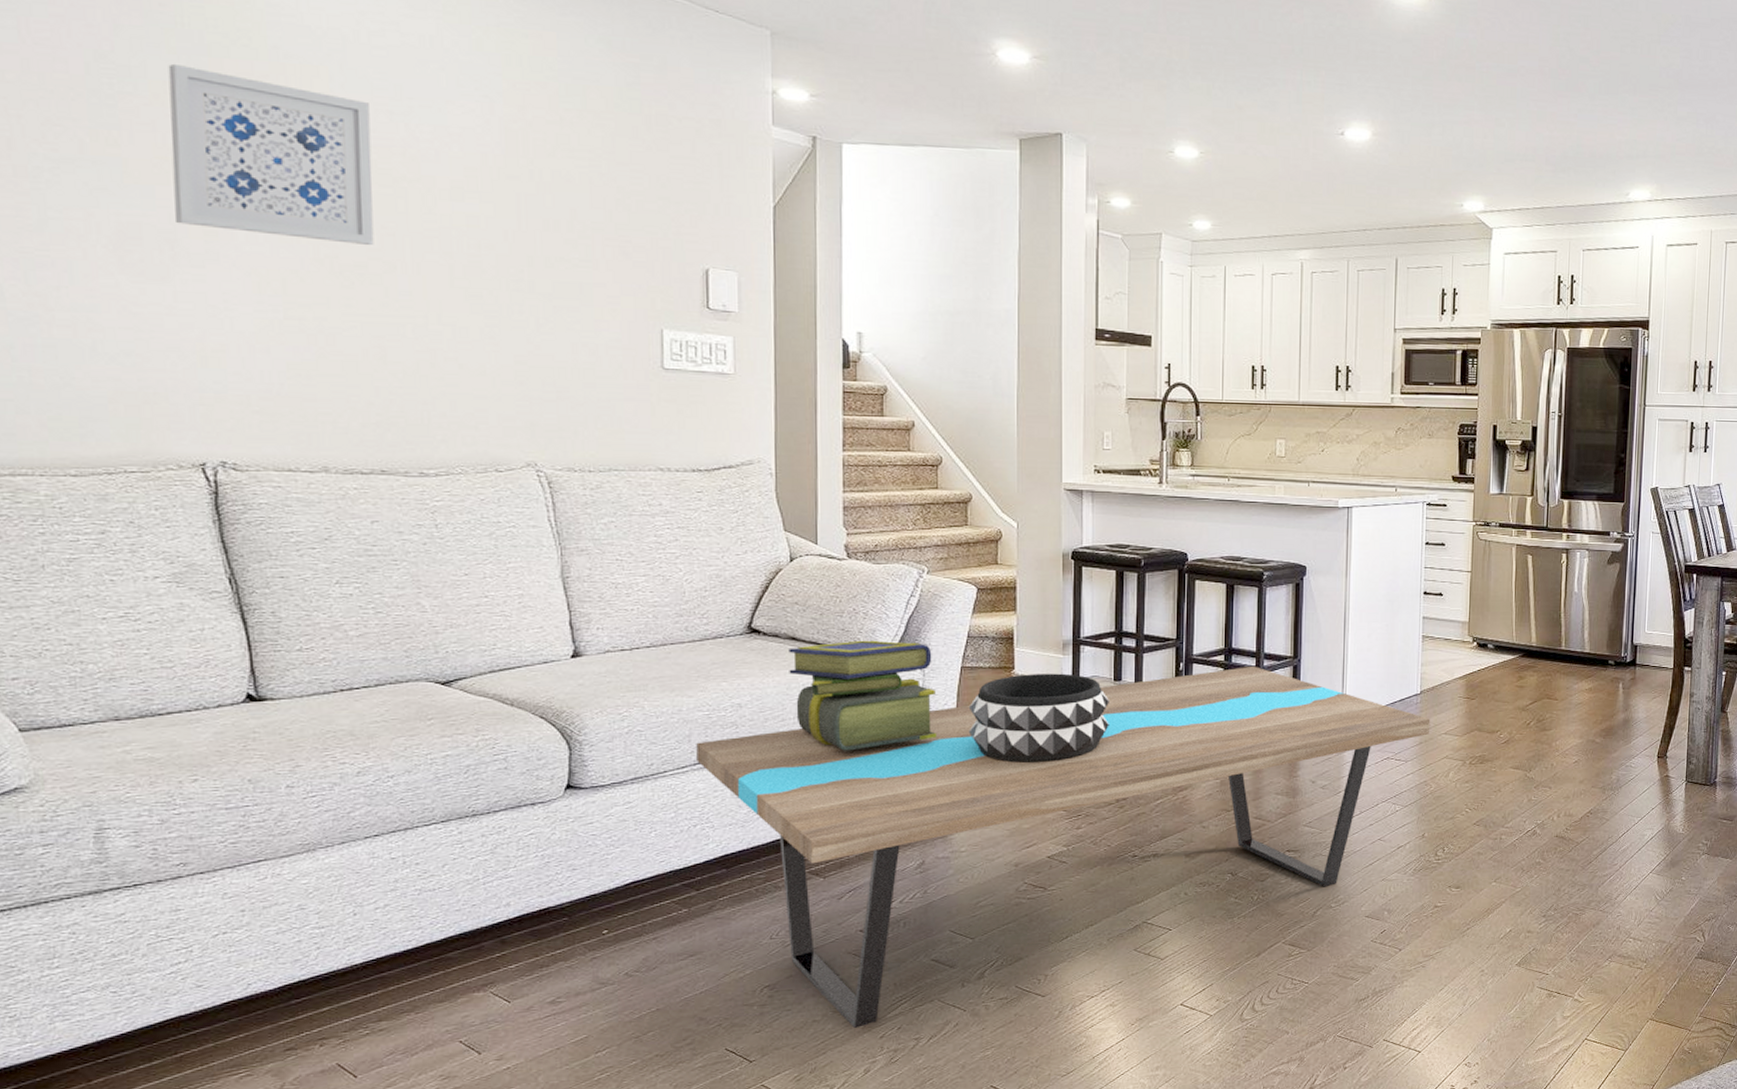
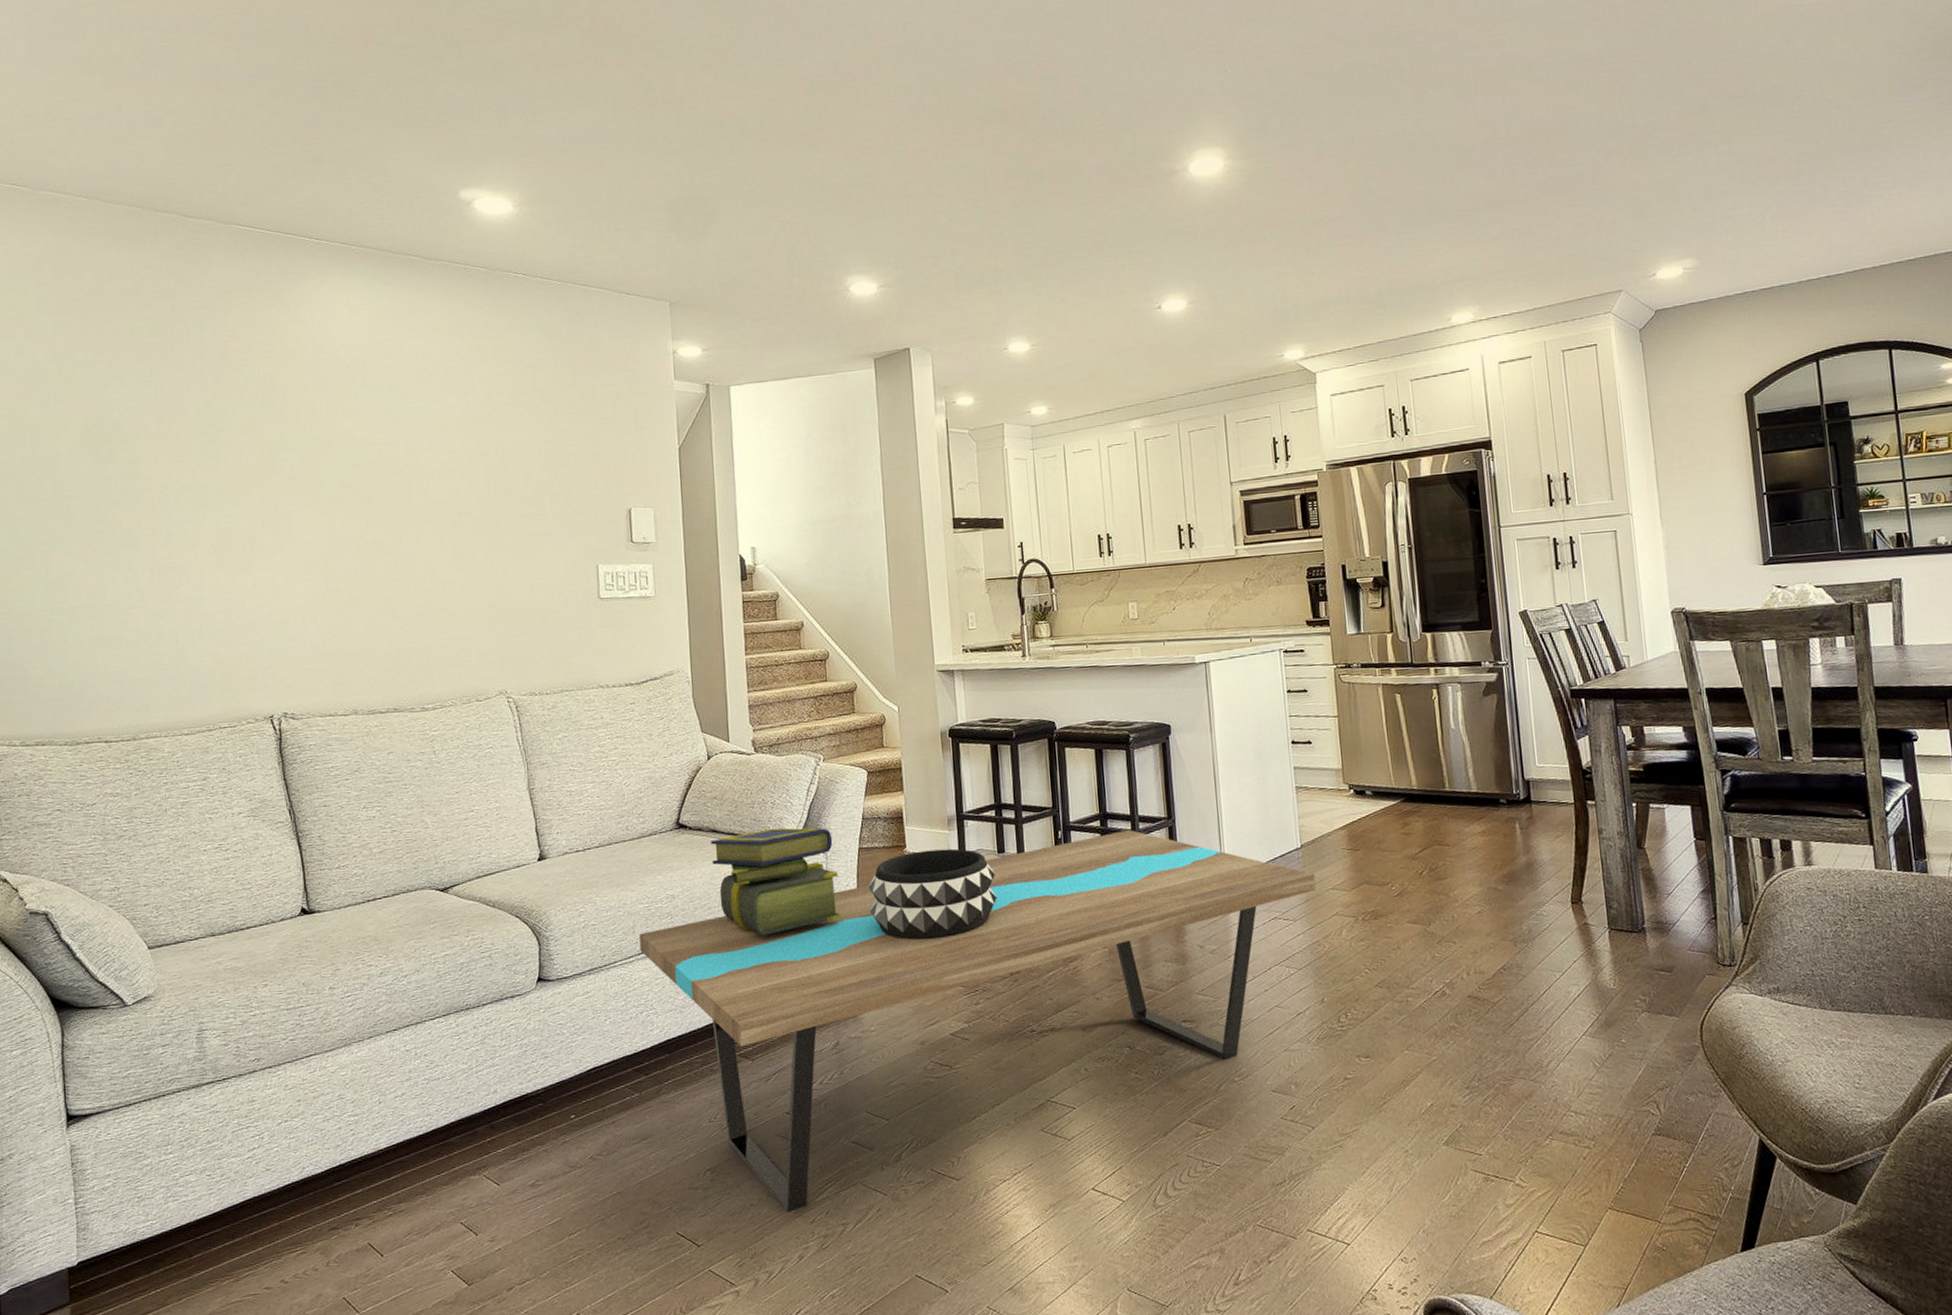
wall art: present [168,64,374,245] -> none [250,403,387,526]

